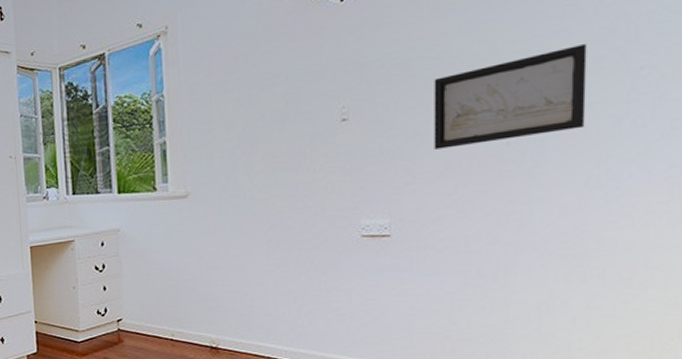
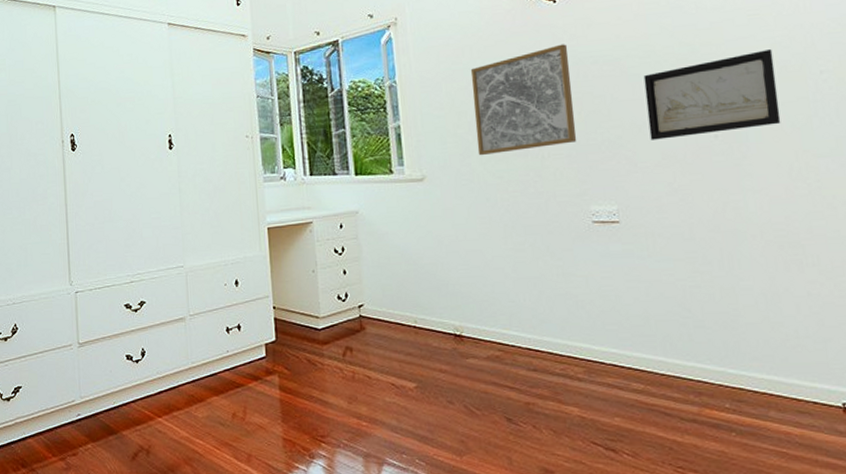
wall art: none [243,47,353,171] -> present [470,44,577,156]

